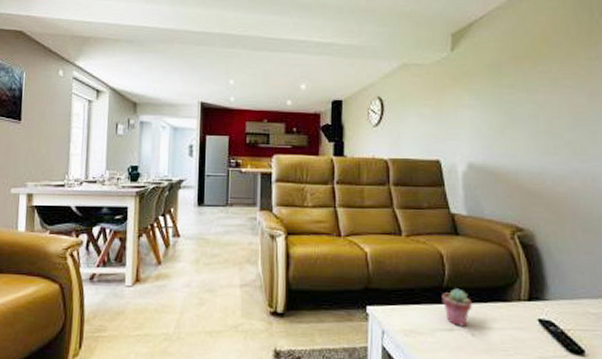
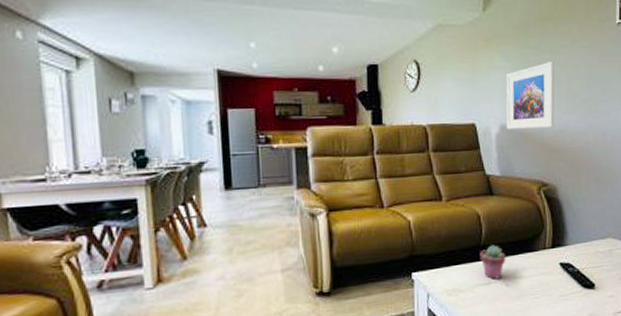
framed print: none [474,99,532,169] -> present [506,60,555,129]

